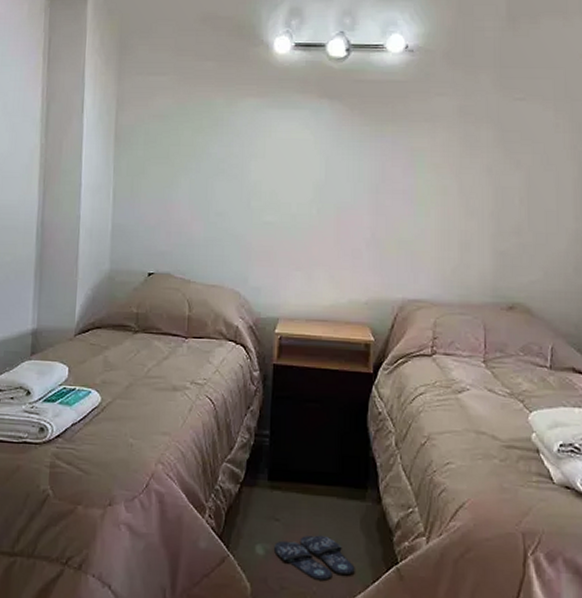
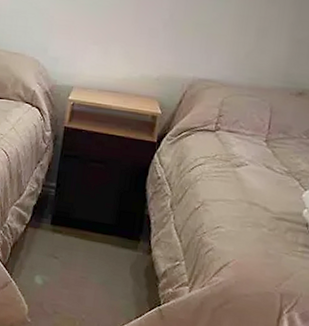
slippers: present [273,535,355,581] -> none [50,273,121,311]

